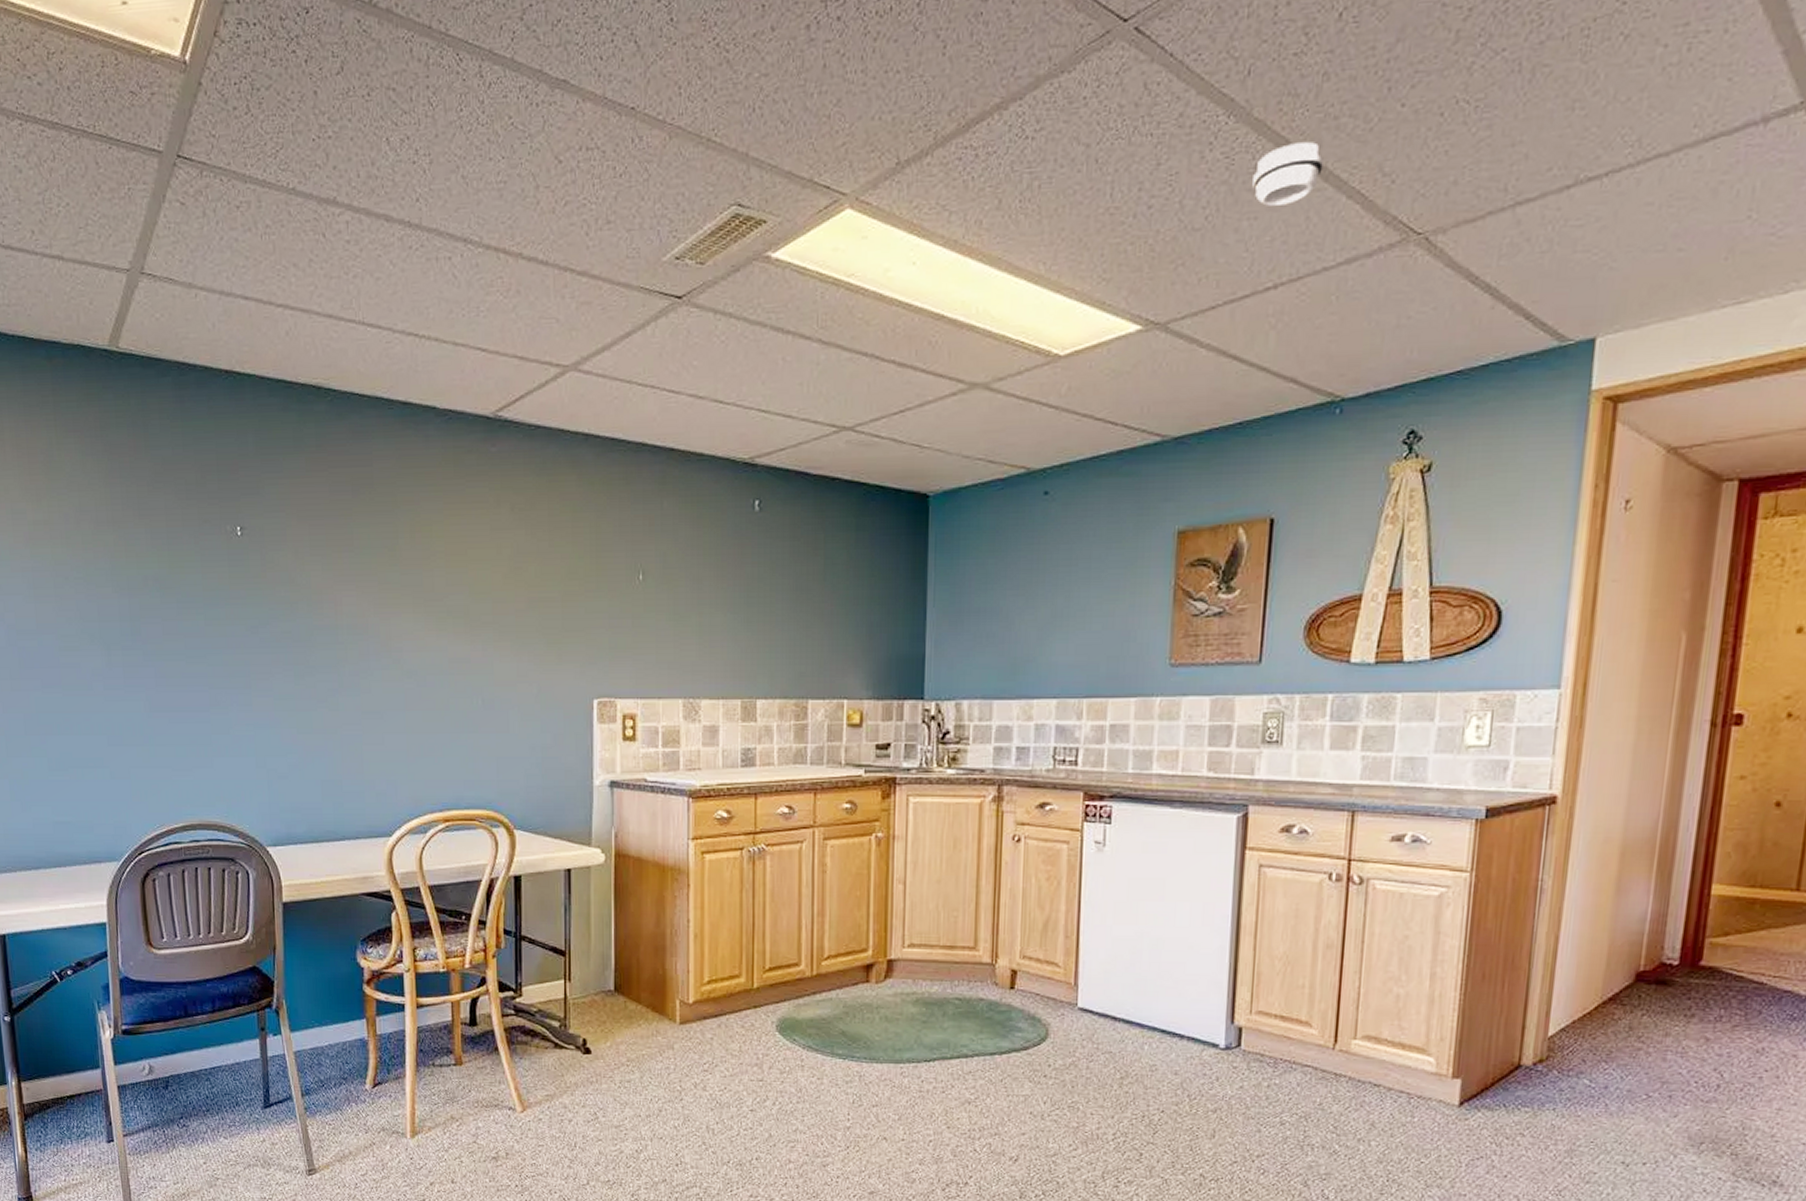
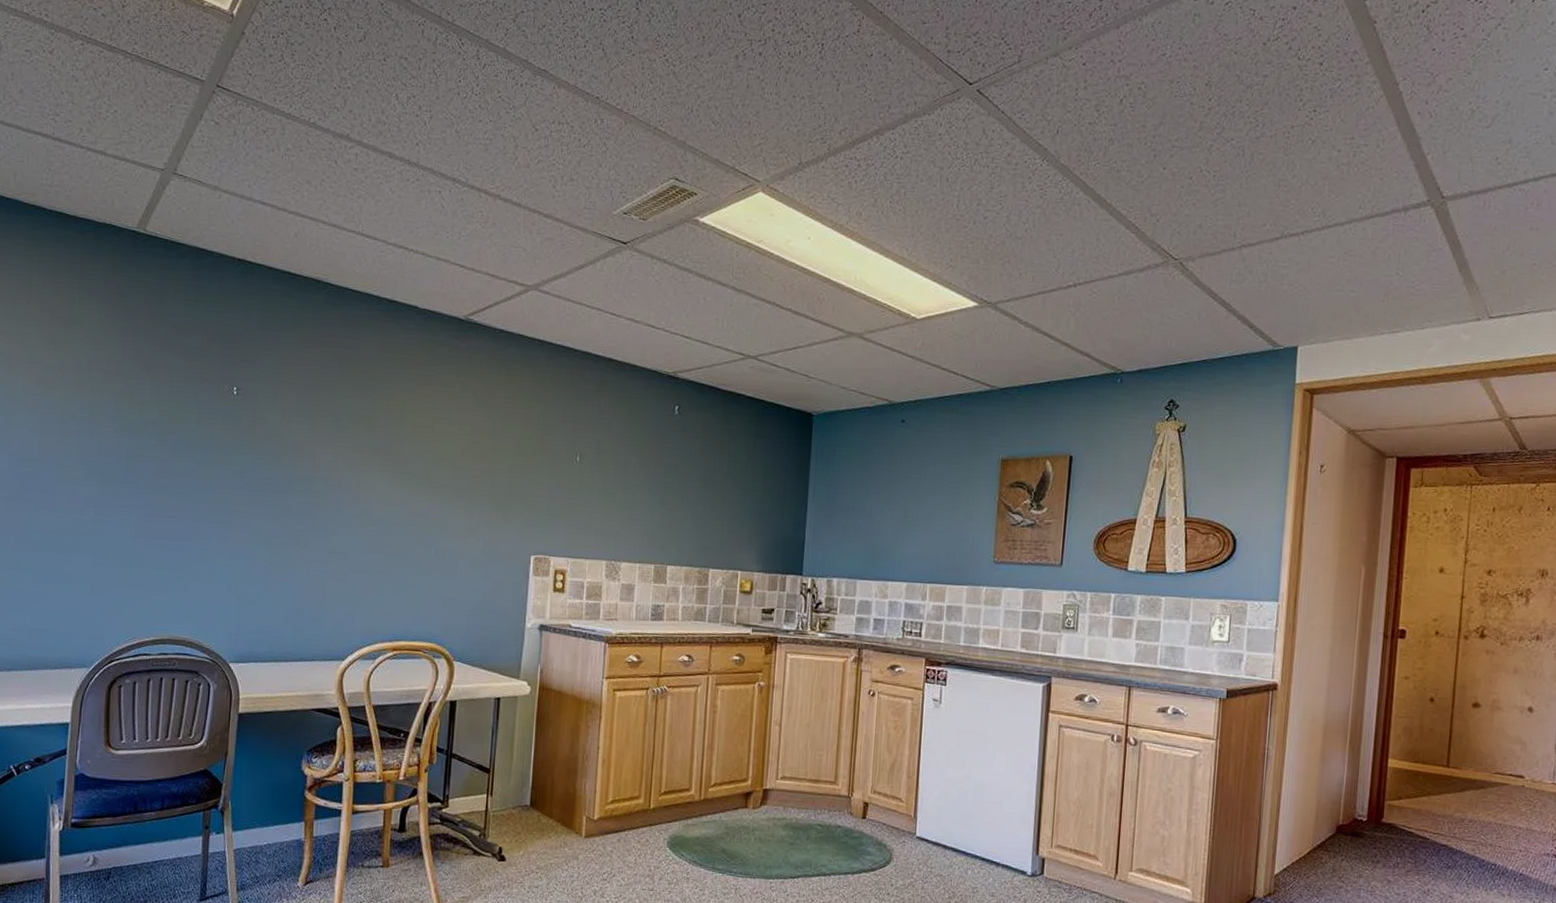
smoke detector: present [1252,142,1325,206] -> none [1059,185,1110,228]

